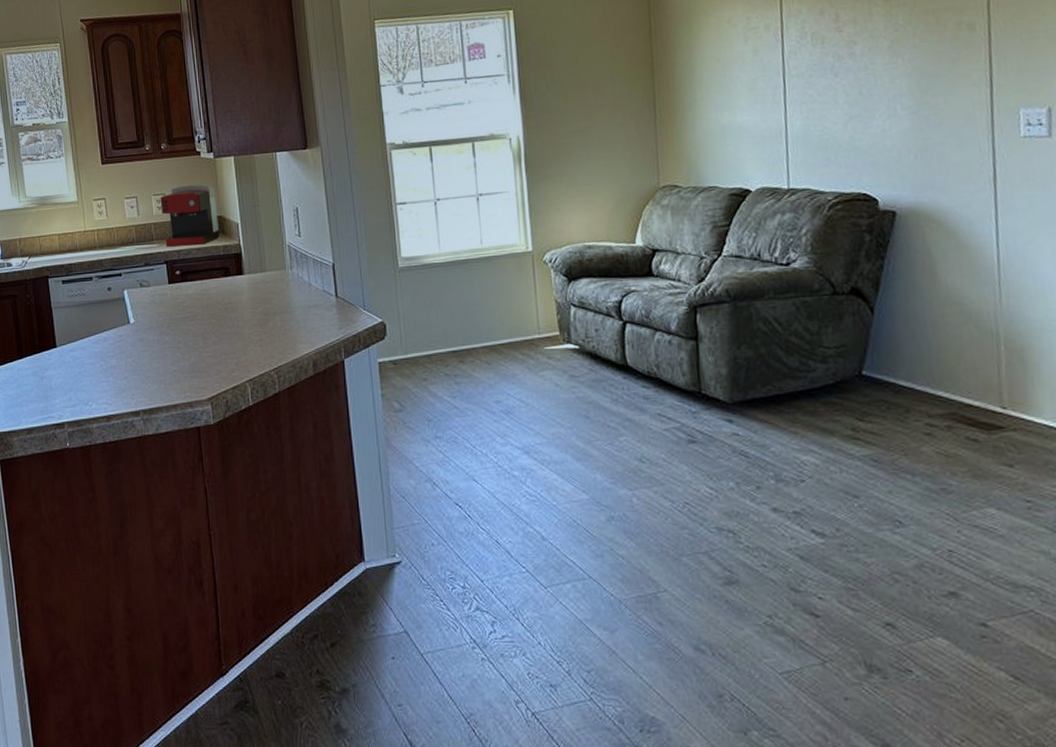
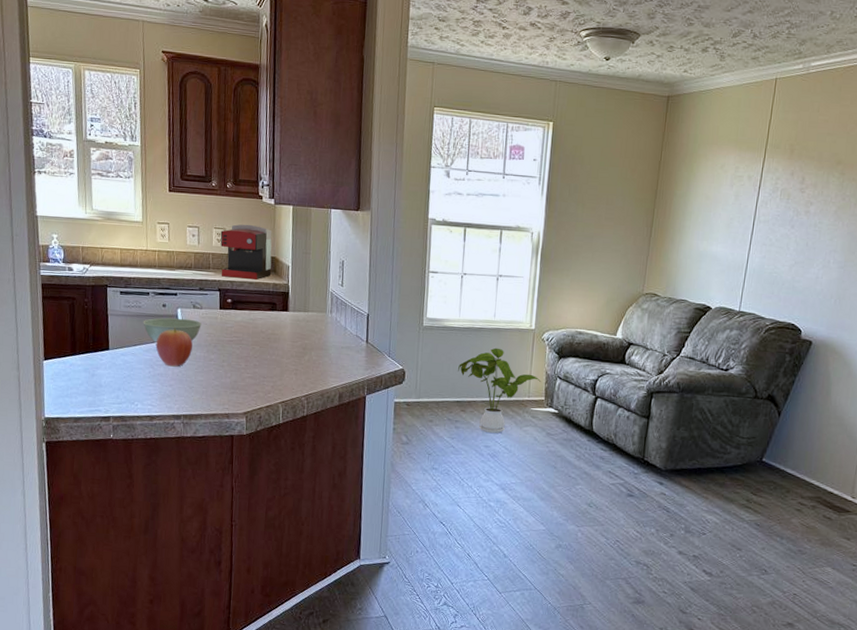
bowl: none [89,299,151,332] -> present [143,317,202,342]
fruit: none [104,311,144,357] -> present [155,327,193,367]
house plant: none [447,280,552,386] -> present [457,347,542,434]

